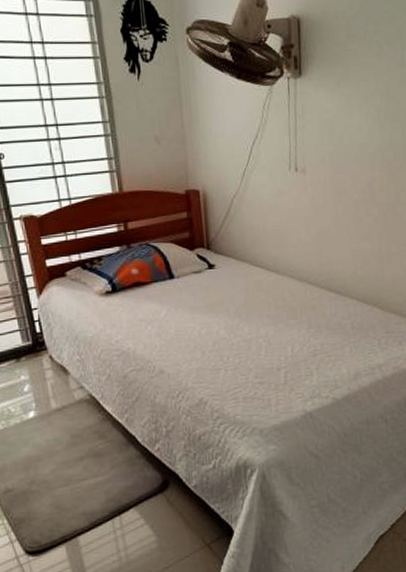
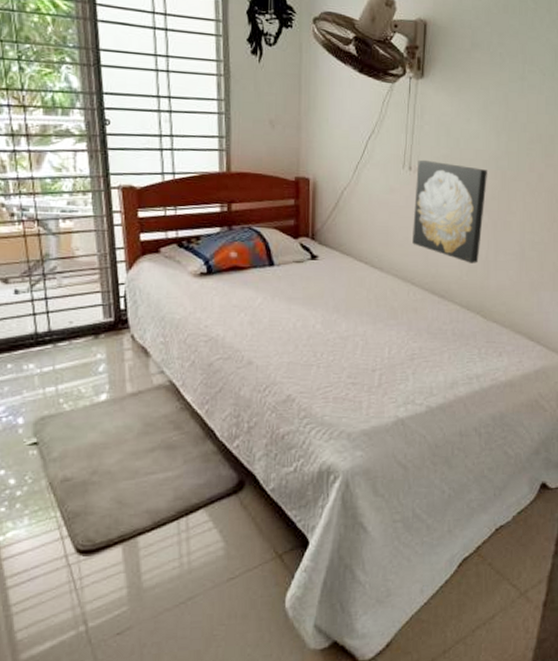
wall art: none [303,159,374,258] -> present [412,159,487,264]

